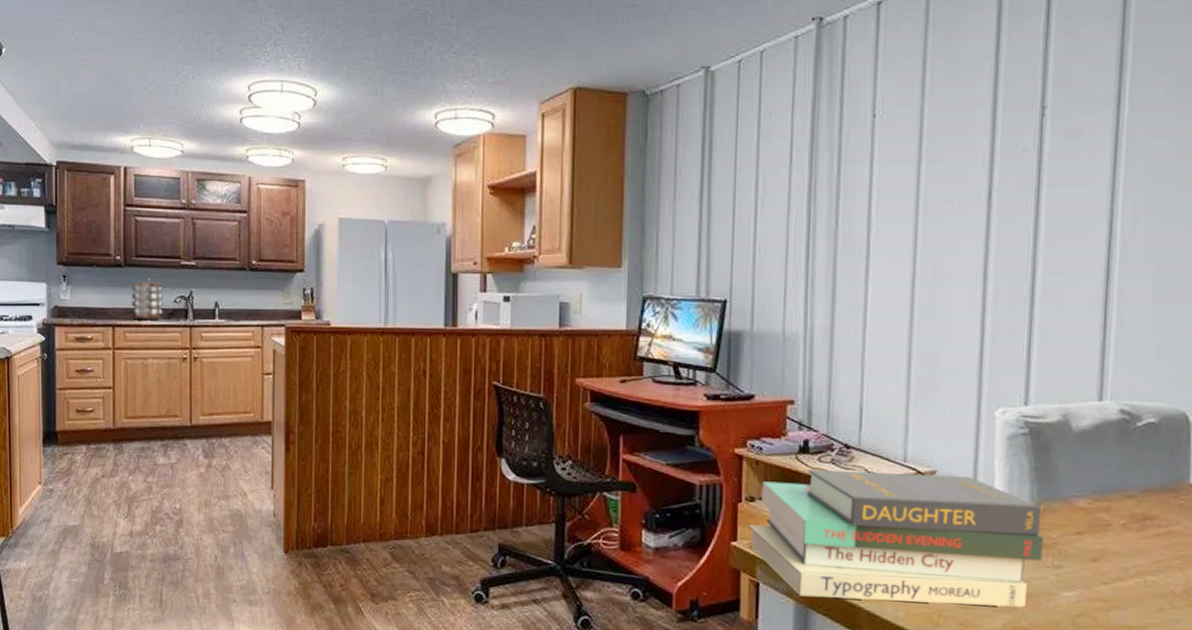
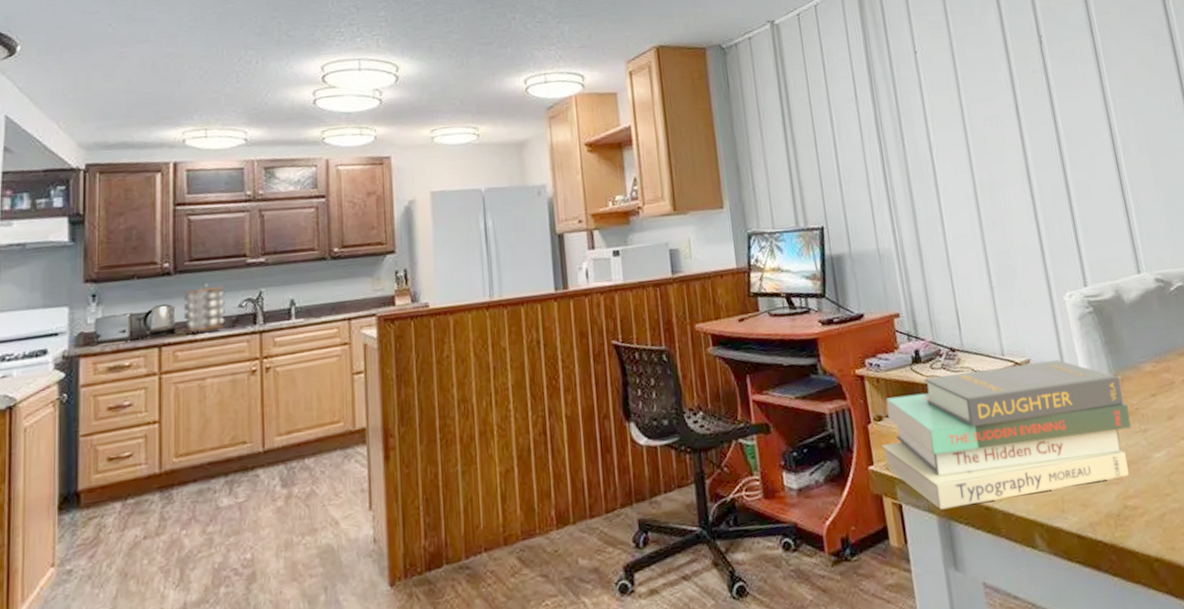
toaster: none [66,294,106,318] -> present [95,311,150,344]
kettle: none [100,292,125,319] -> present [142,304,176,338]

